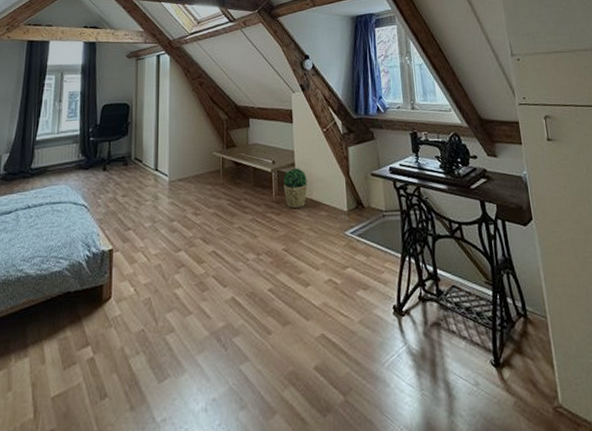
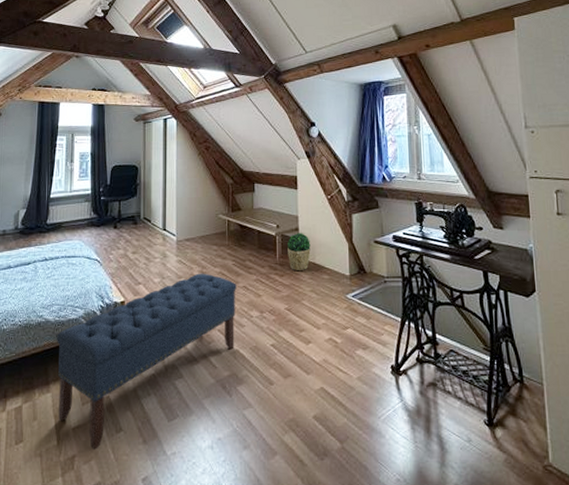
bench: none [36,214,232,421] -> present [56,273,236,450]

